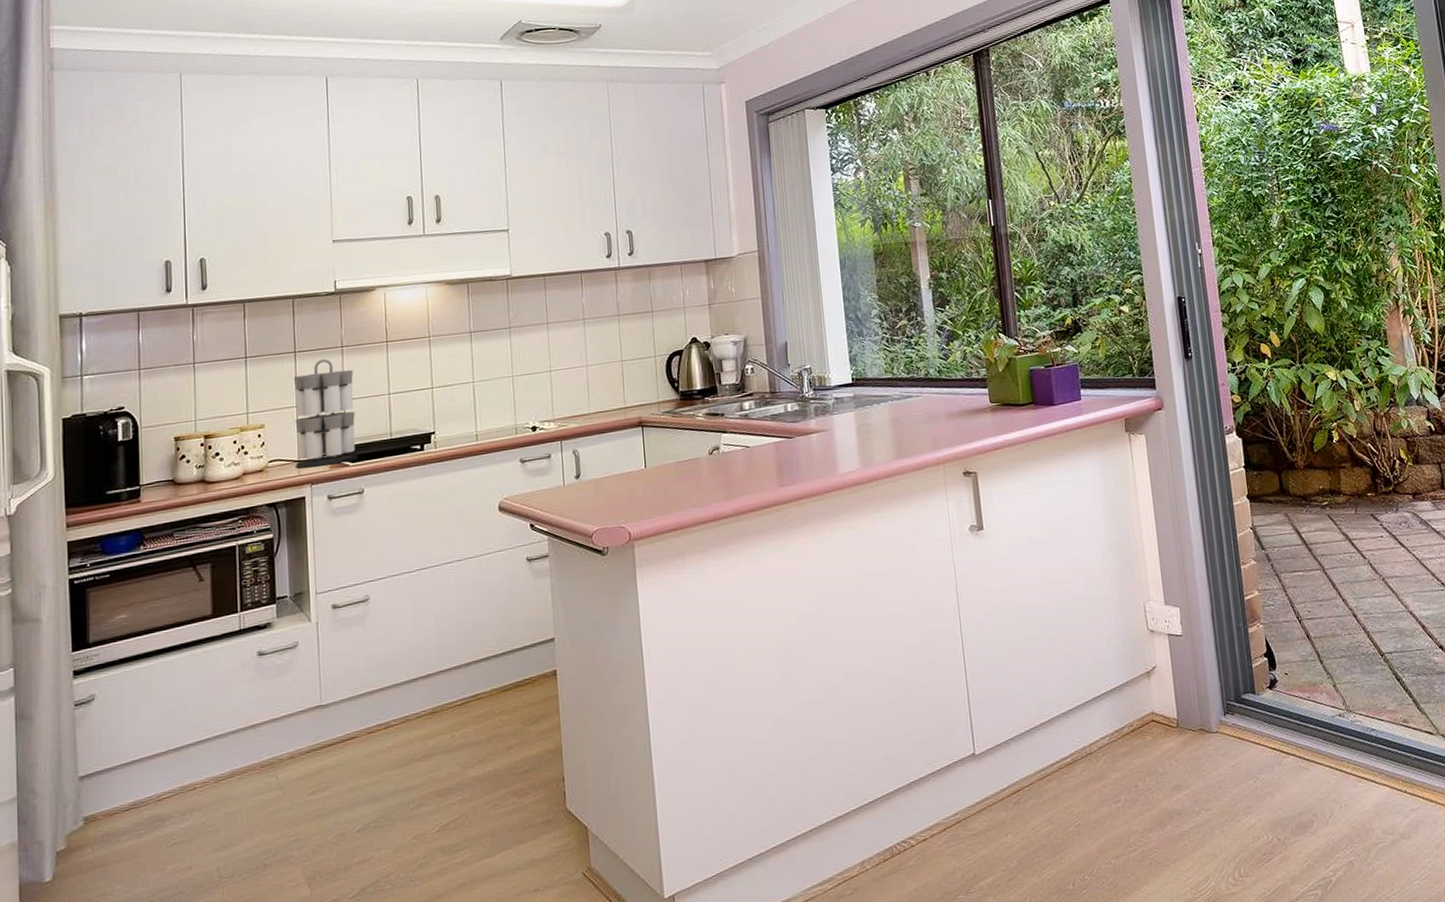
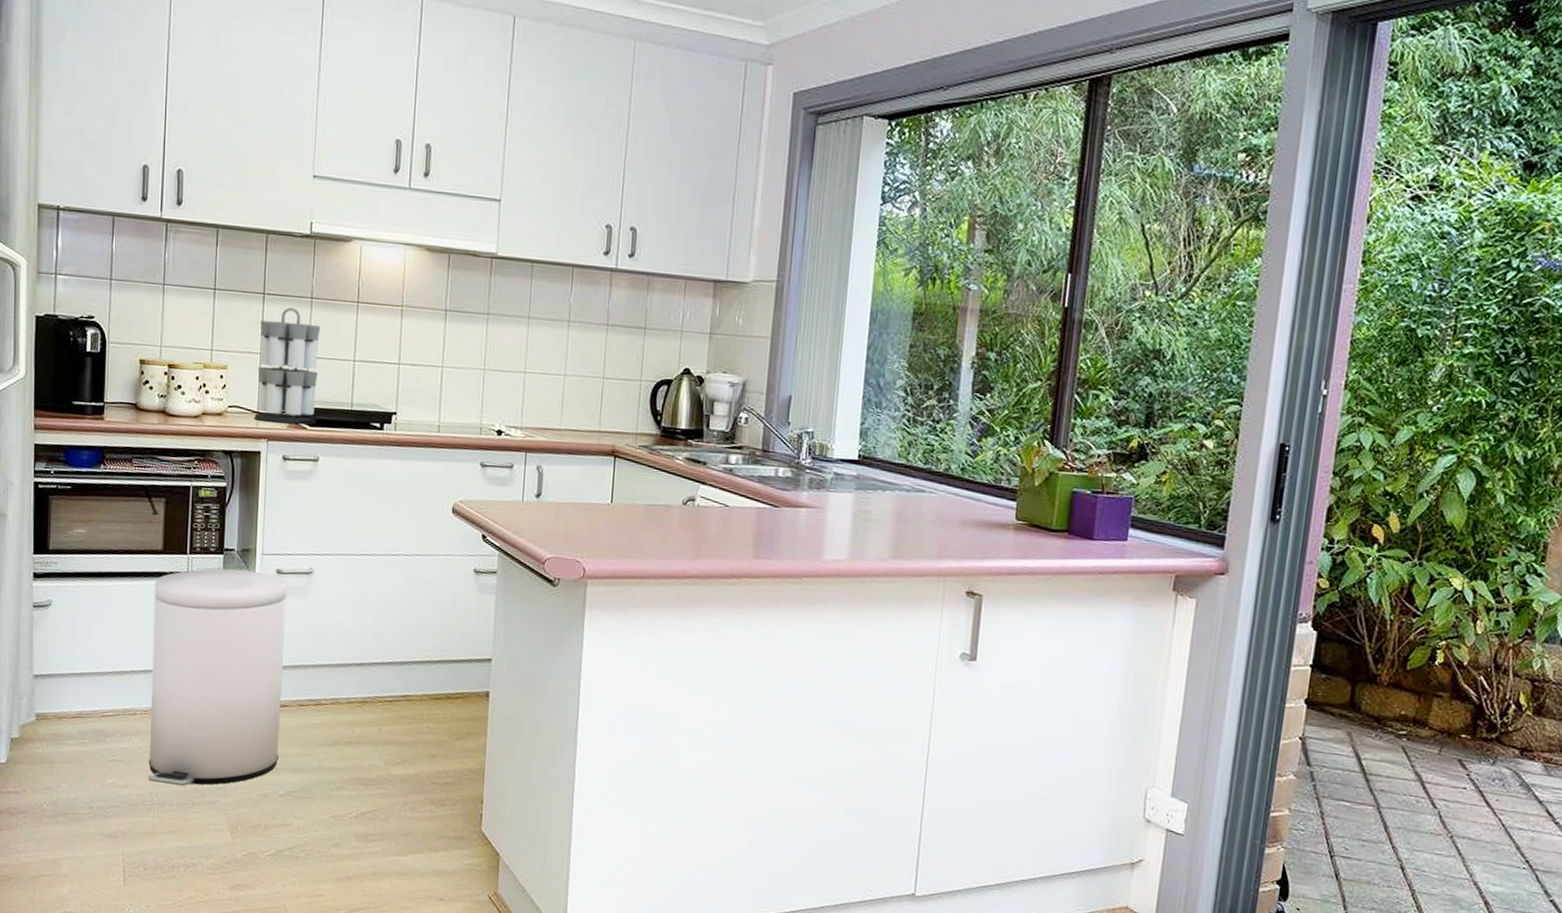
pedal bin: none [205,611,352,856] -> present [148,569,287,787]

